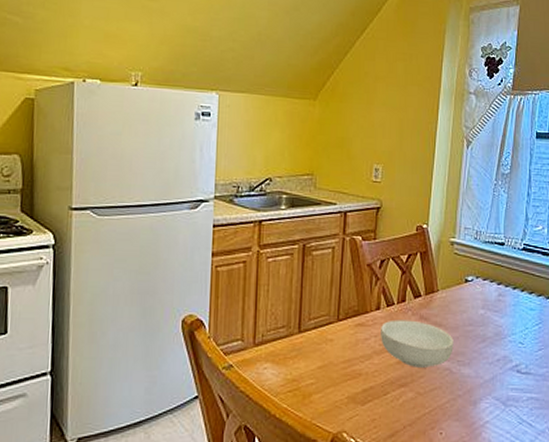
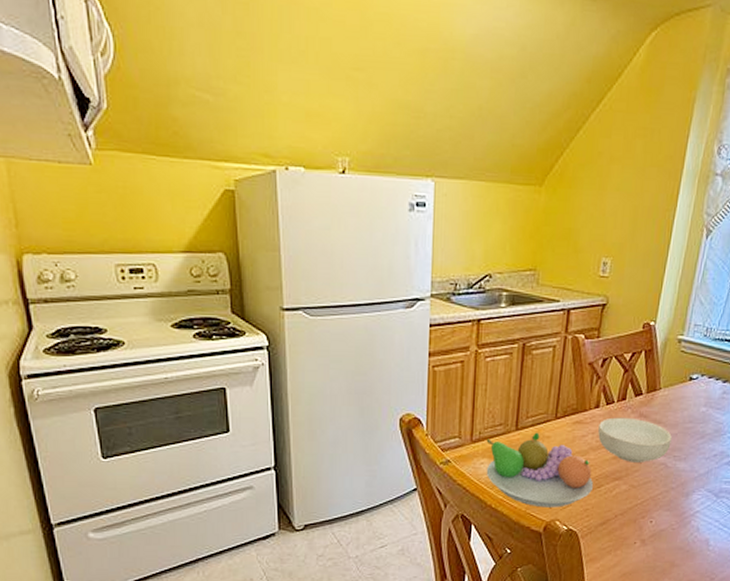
fruit bowl: none [269,335,379,418] -> present [486,432,593,508]

